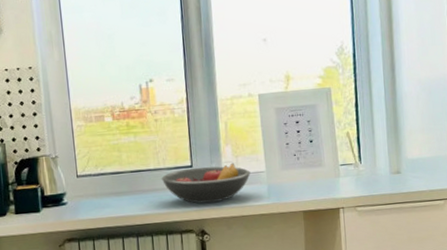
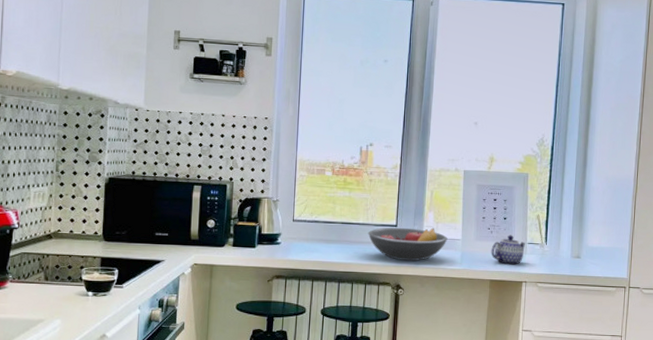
teapot: none [300,158,338,192] -> present [491,235,526,265]

